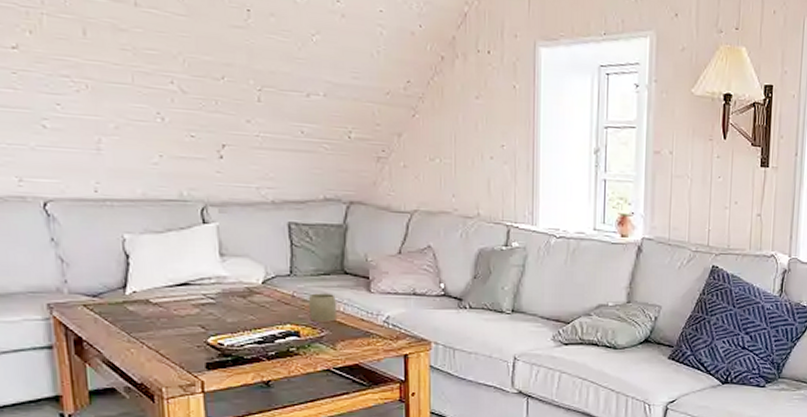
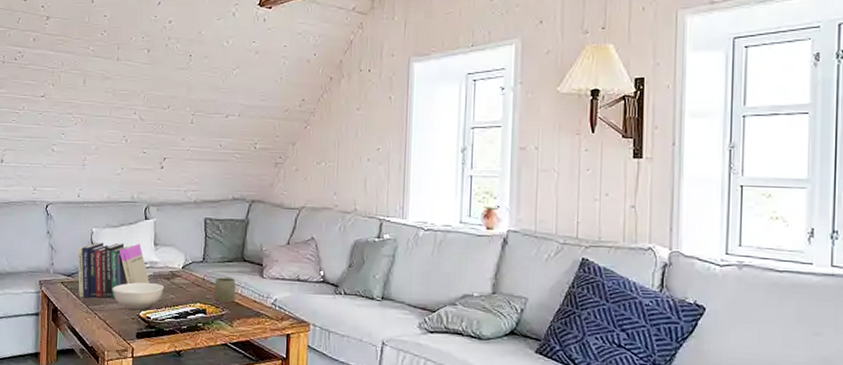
books: none [103,253,217,324] -> present [77,243,149,299]
bowl: none [163,301,240,335] -> present [112,282,165,310]

